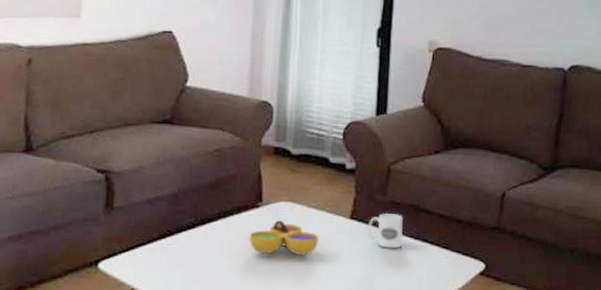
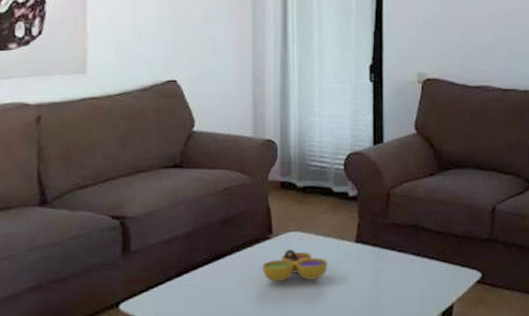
mug: present [367,212,403,249] -> none [372,233,406,267]

